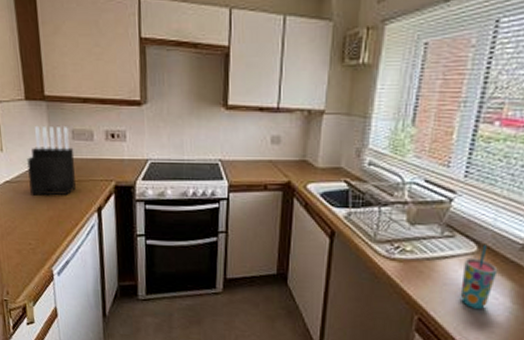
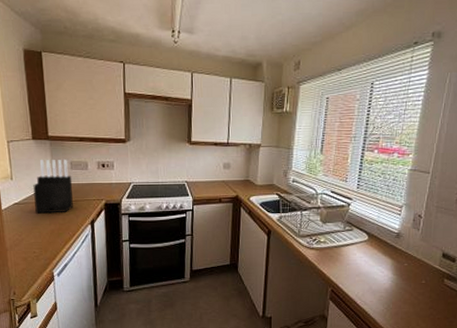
cup: present [460,245,498,309] -> none [358,235,382,280]

